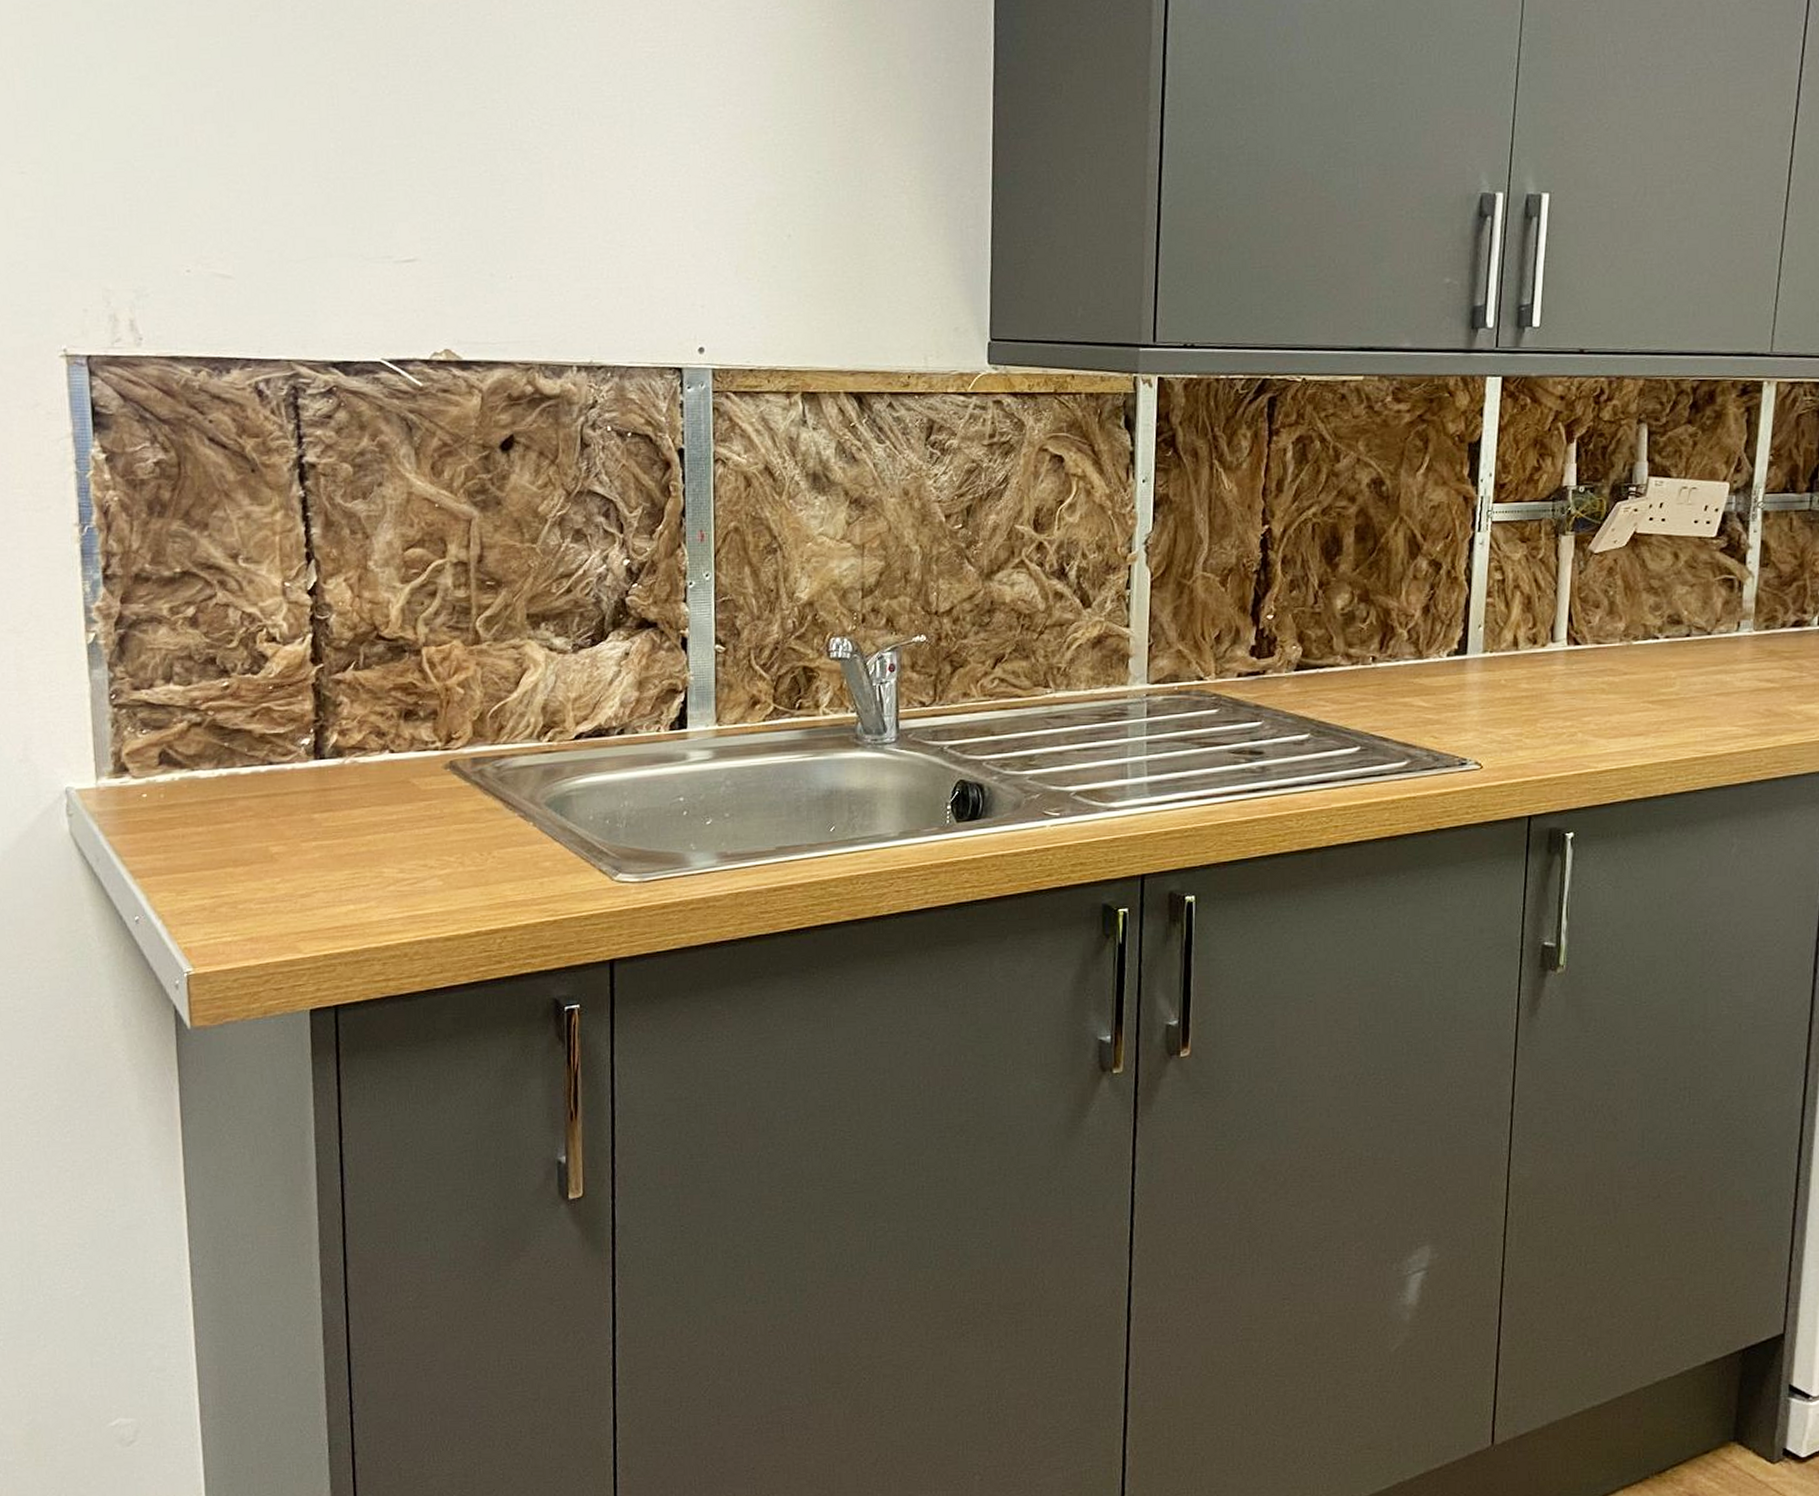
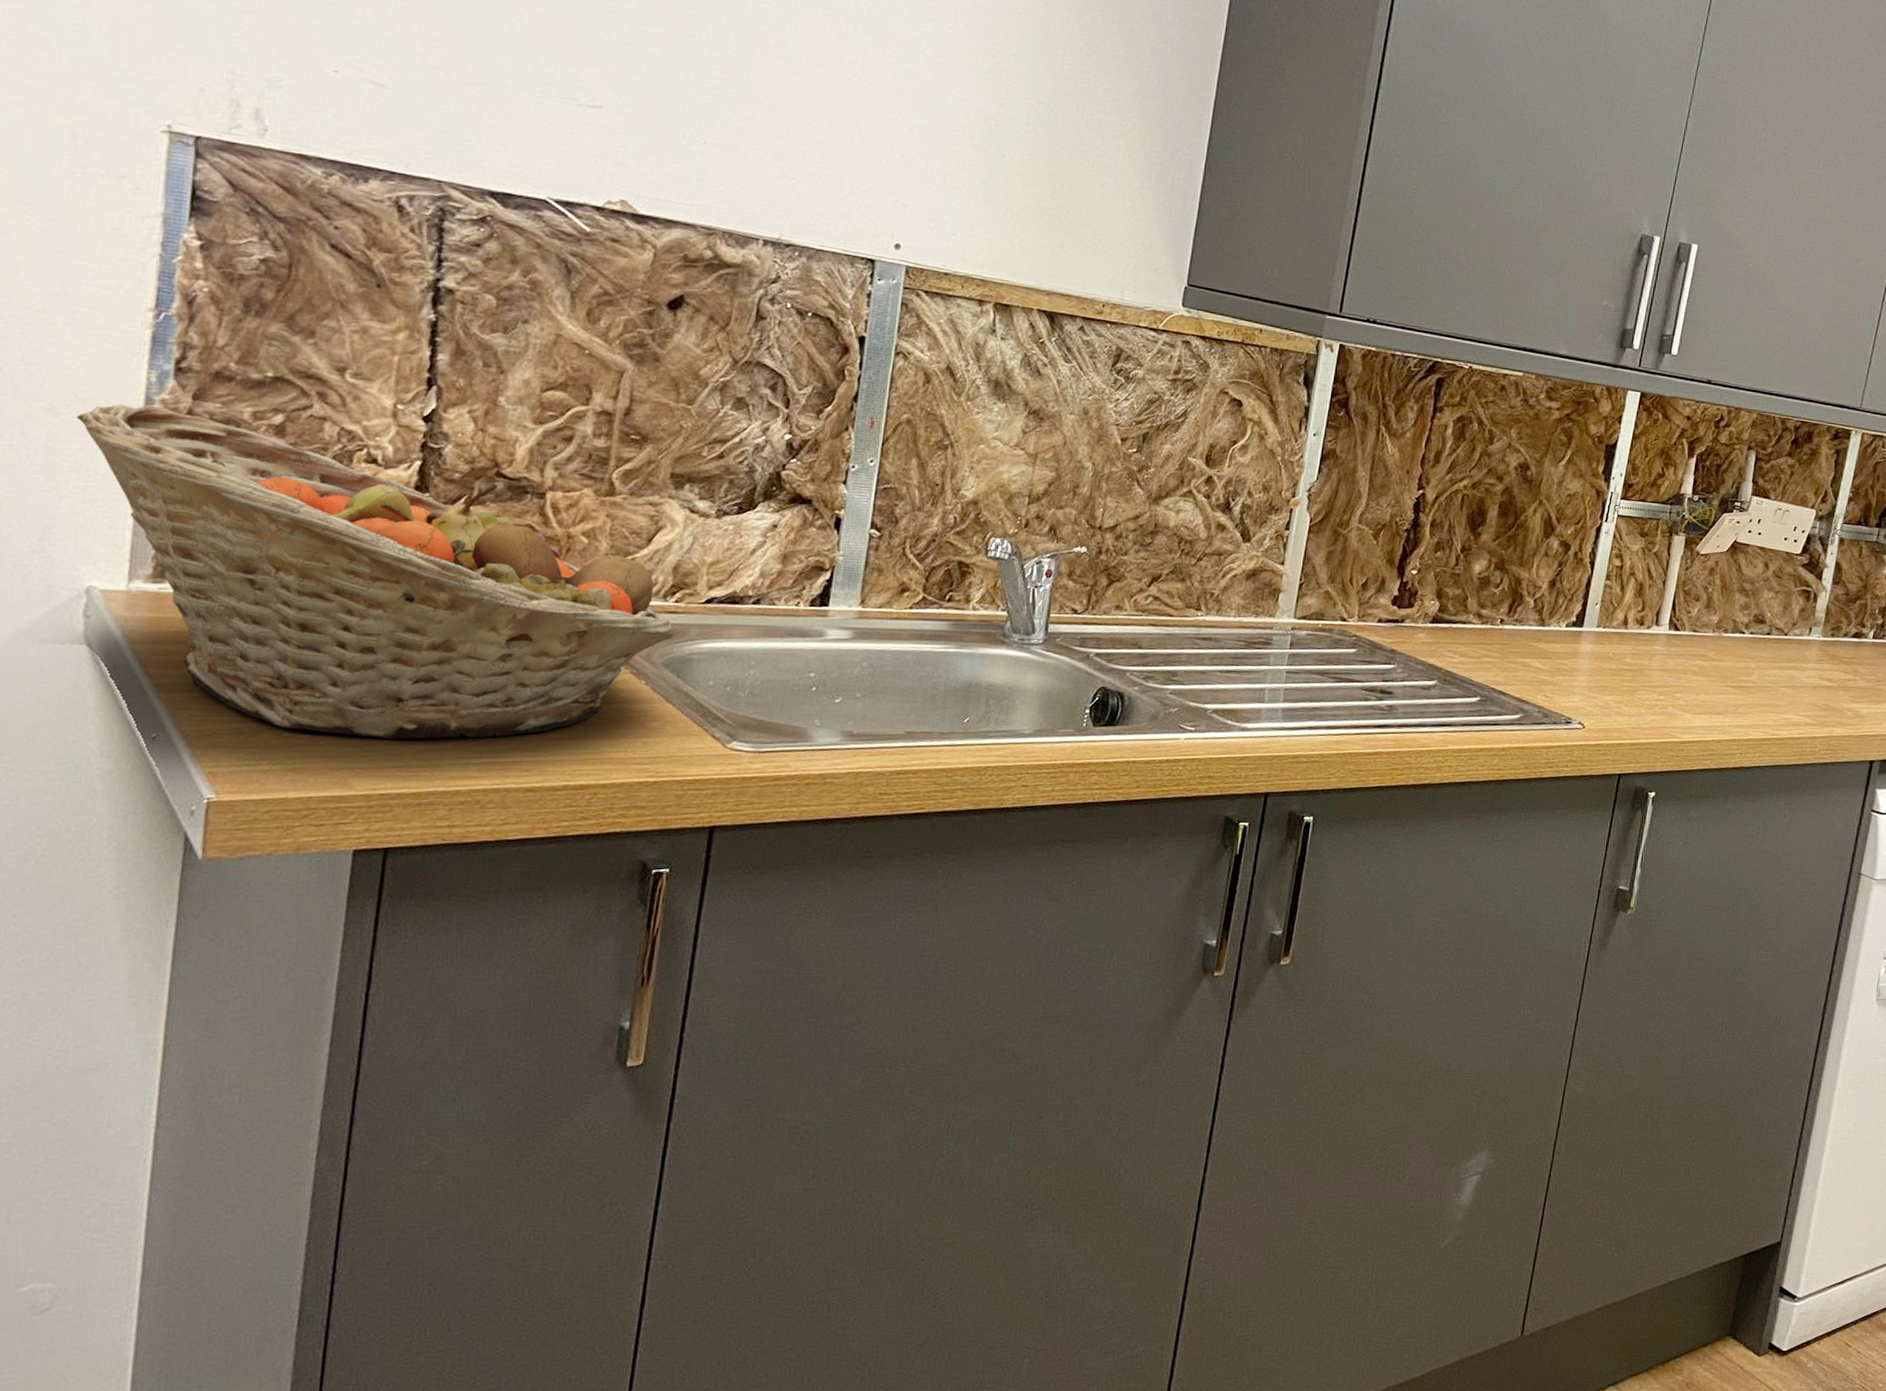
fruit basket: none [34,613,552,903] -> present [76,403,674,740]

